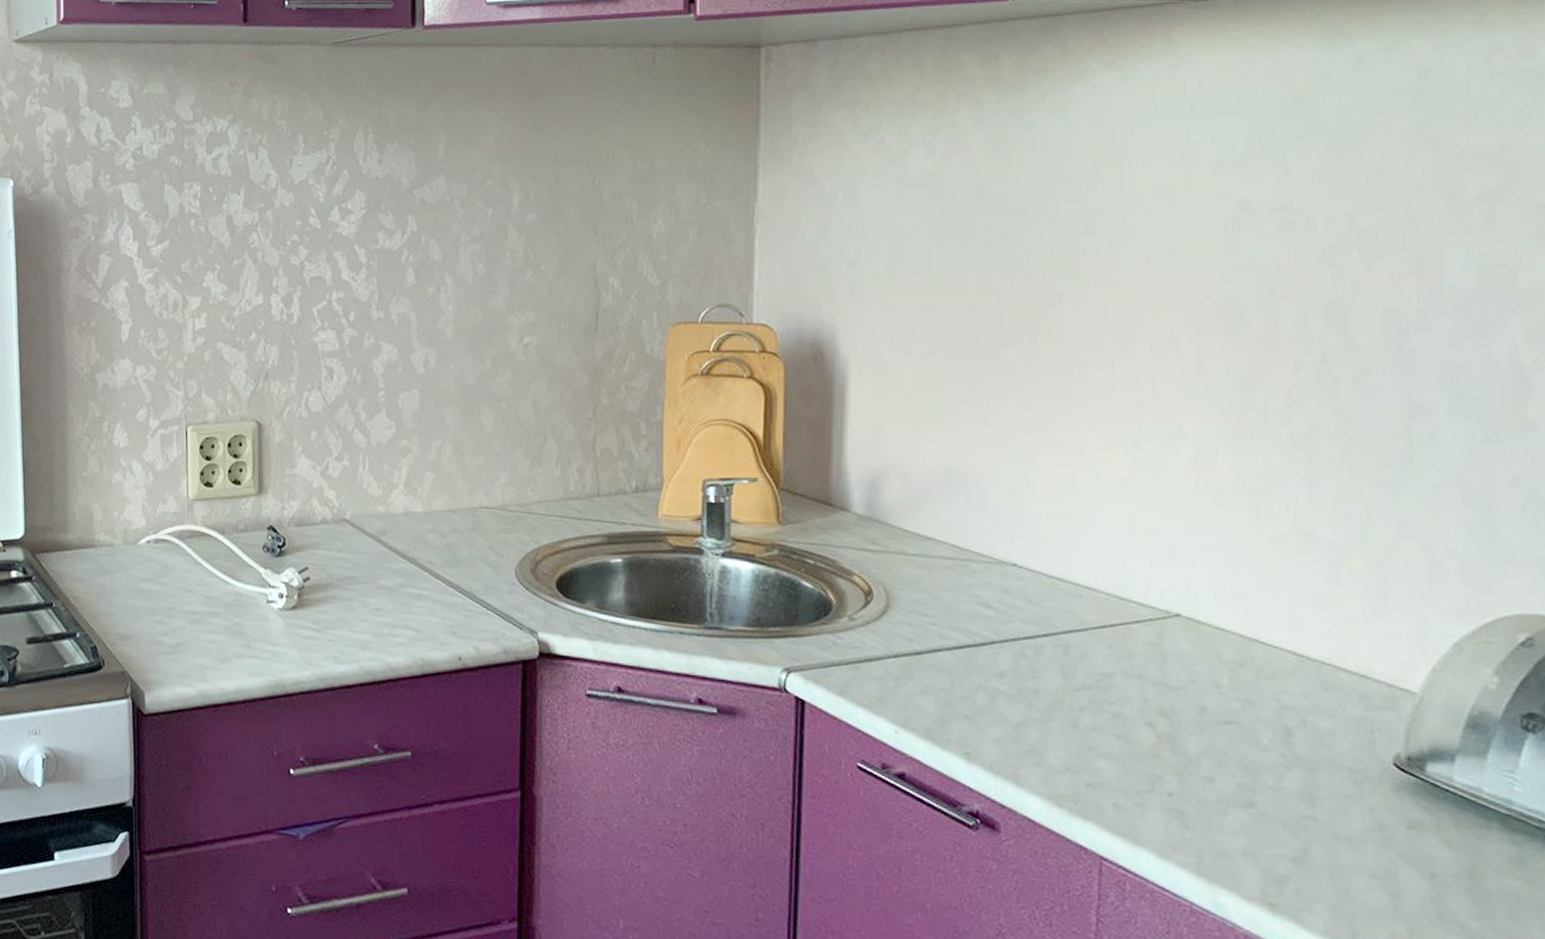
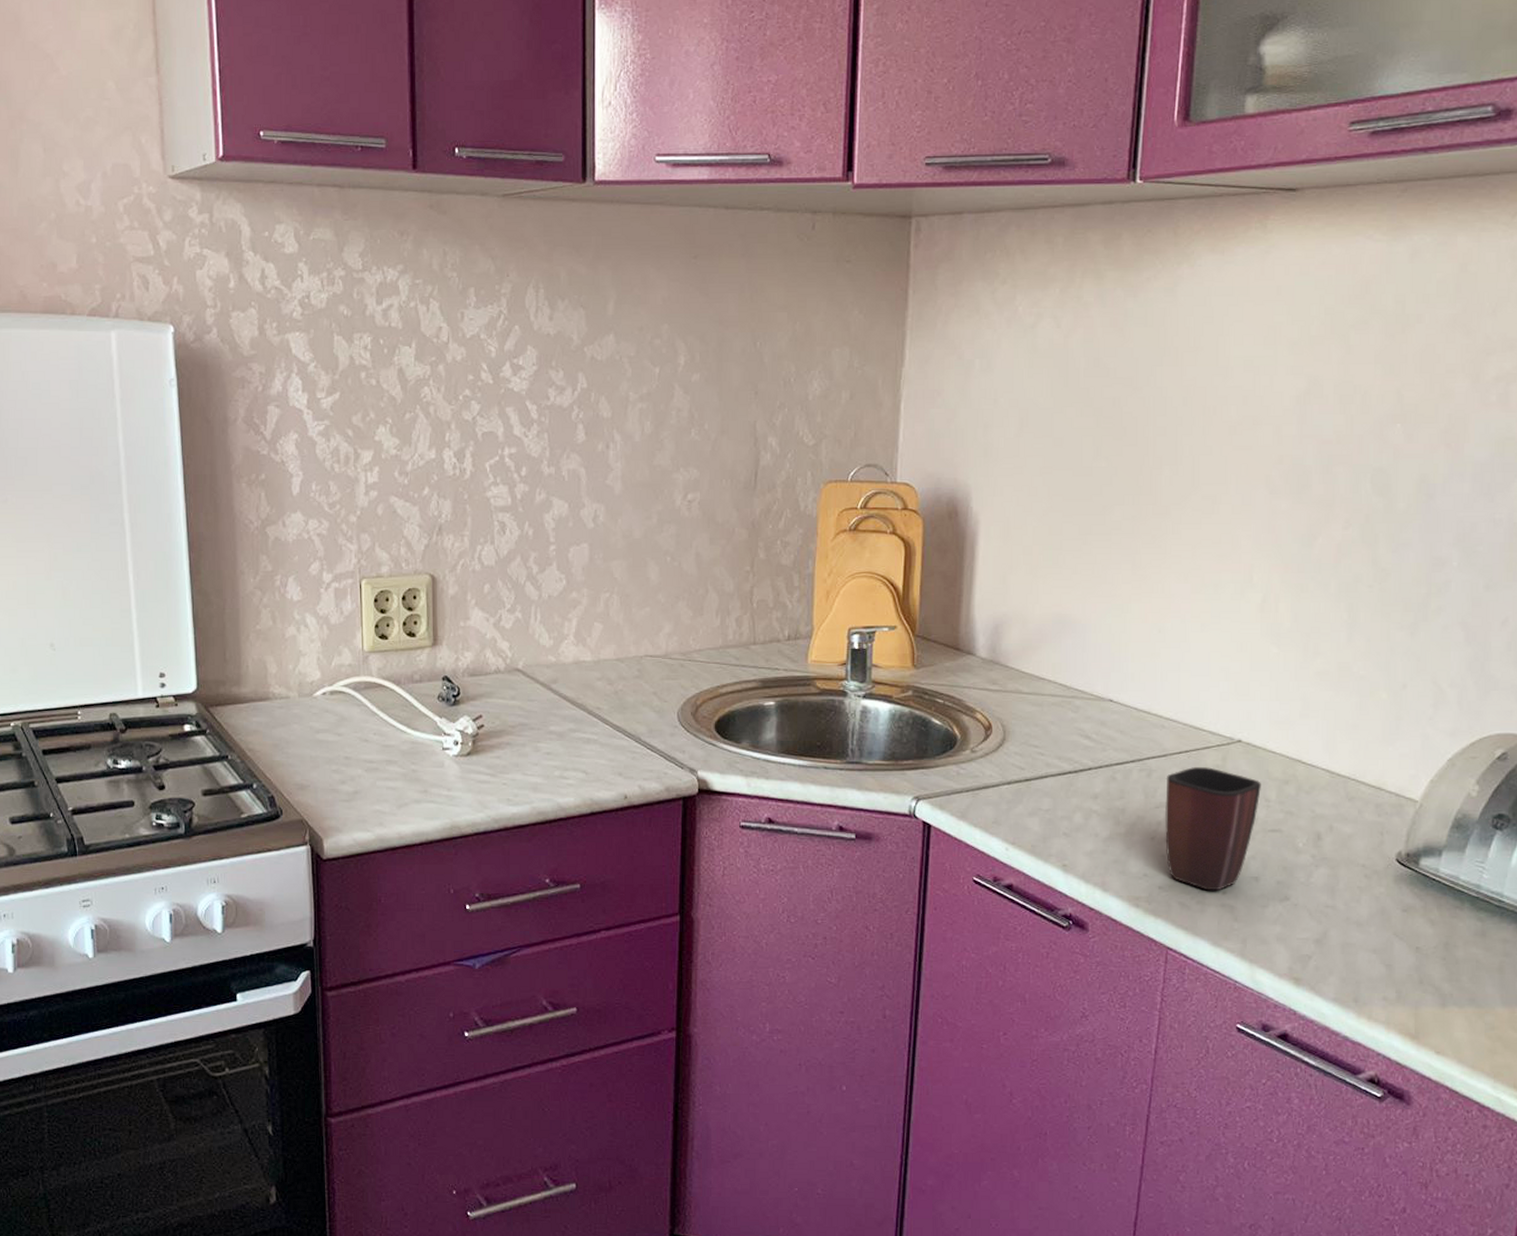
mug: none [1087,644,1209,792] -> present [1165,767,1261,891]

